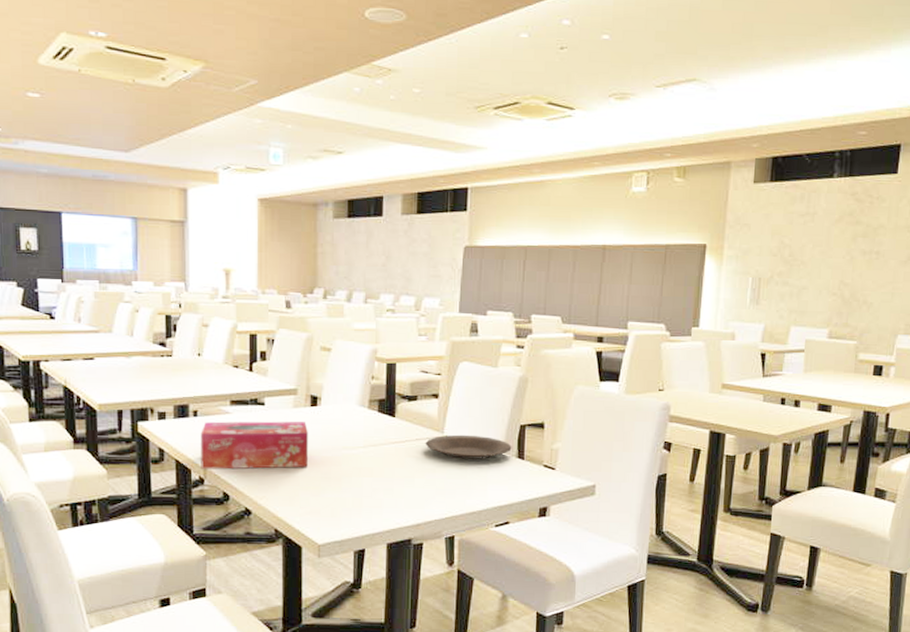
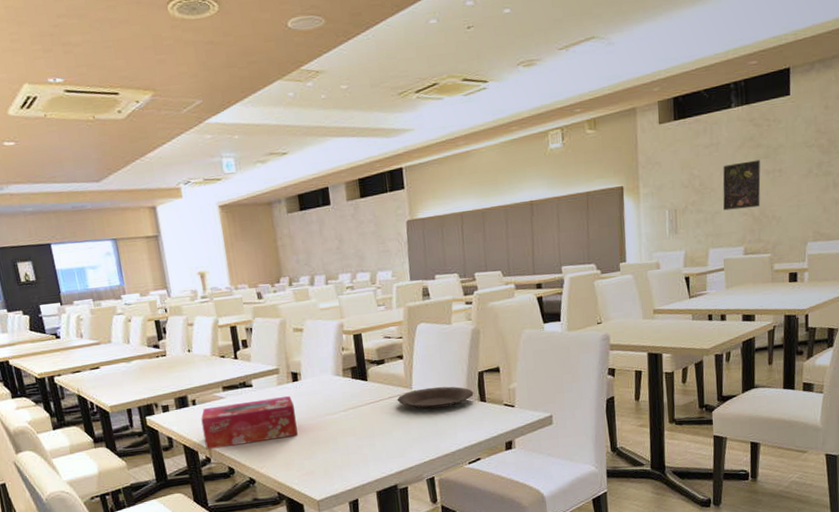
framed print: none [812,237,857,288] -> present [722,160,761,211]

